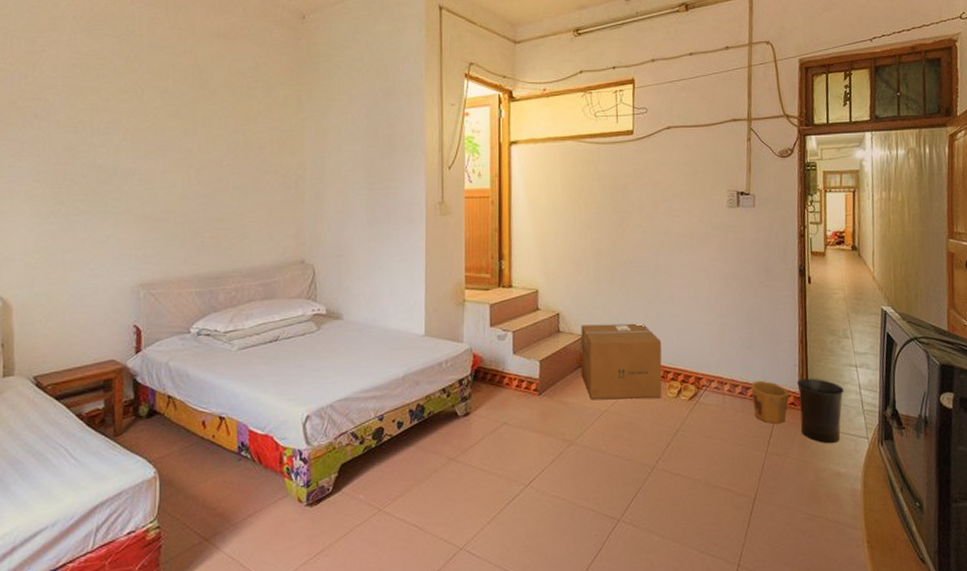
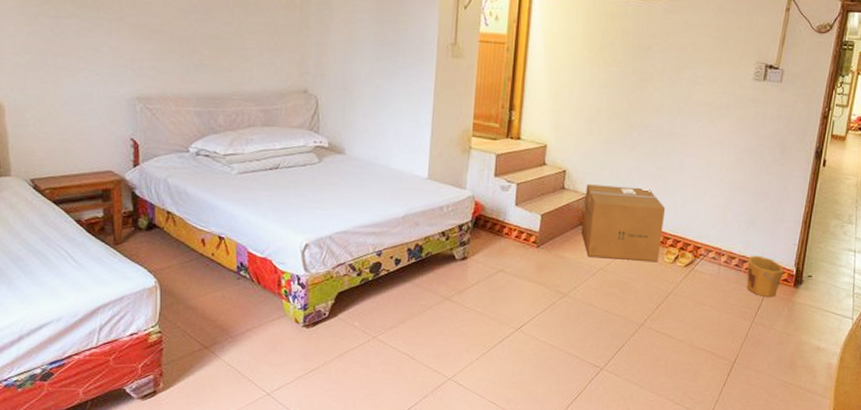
waste bin: present [797,378,844,443] -> none [790,257,839,320]

